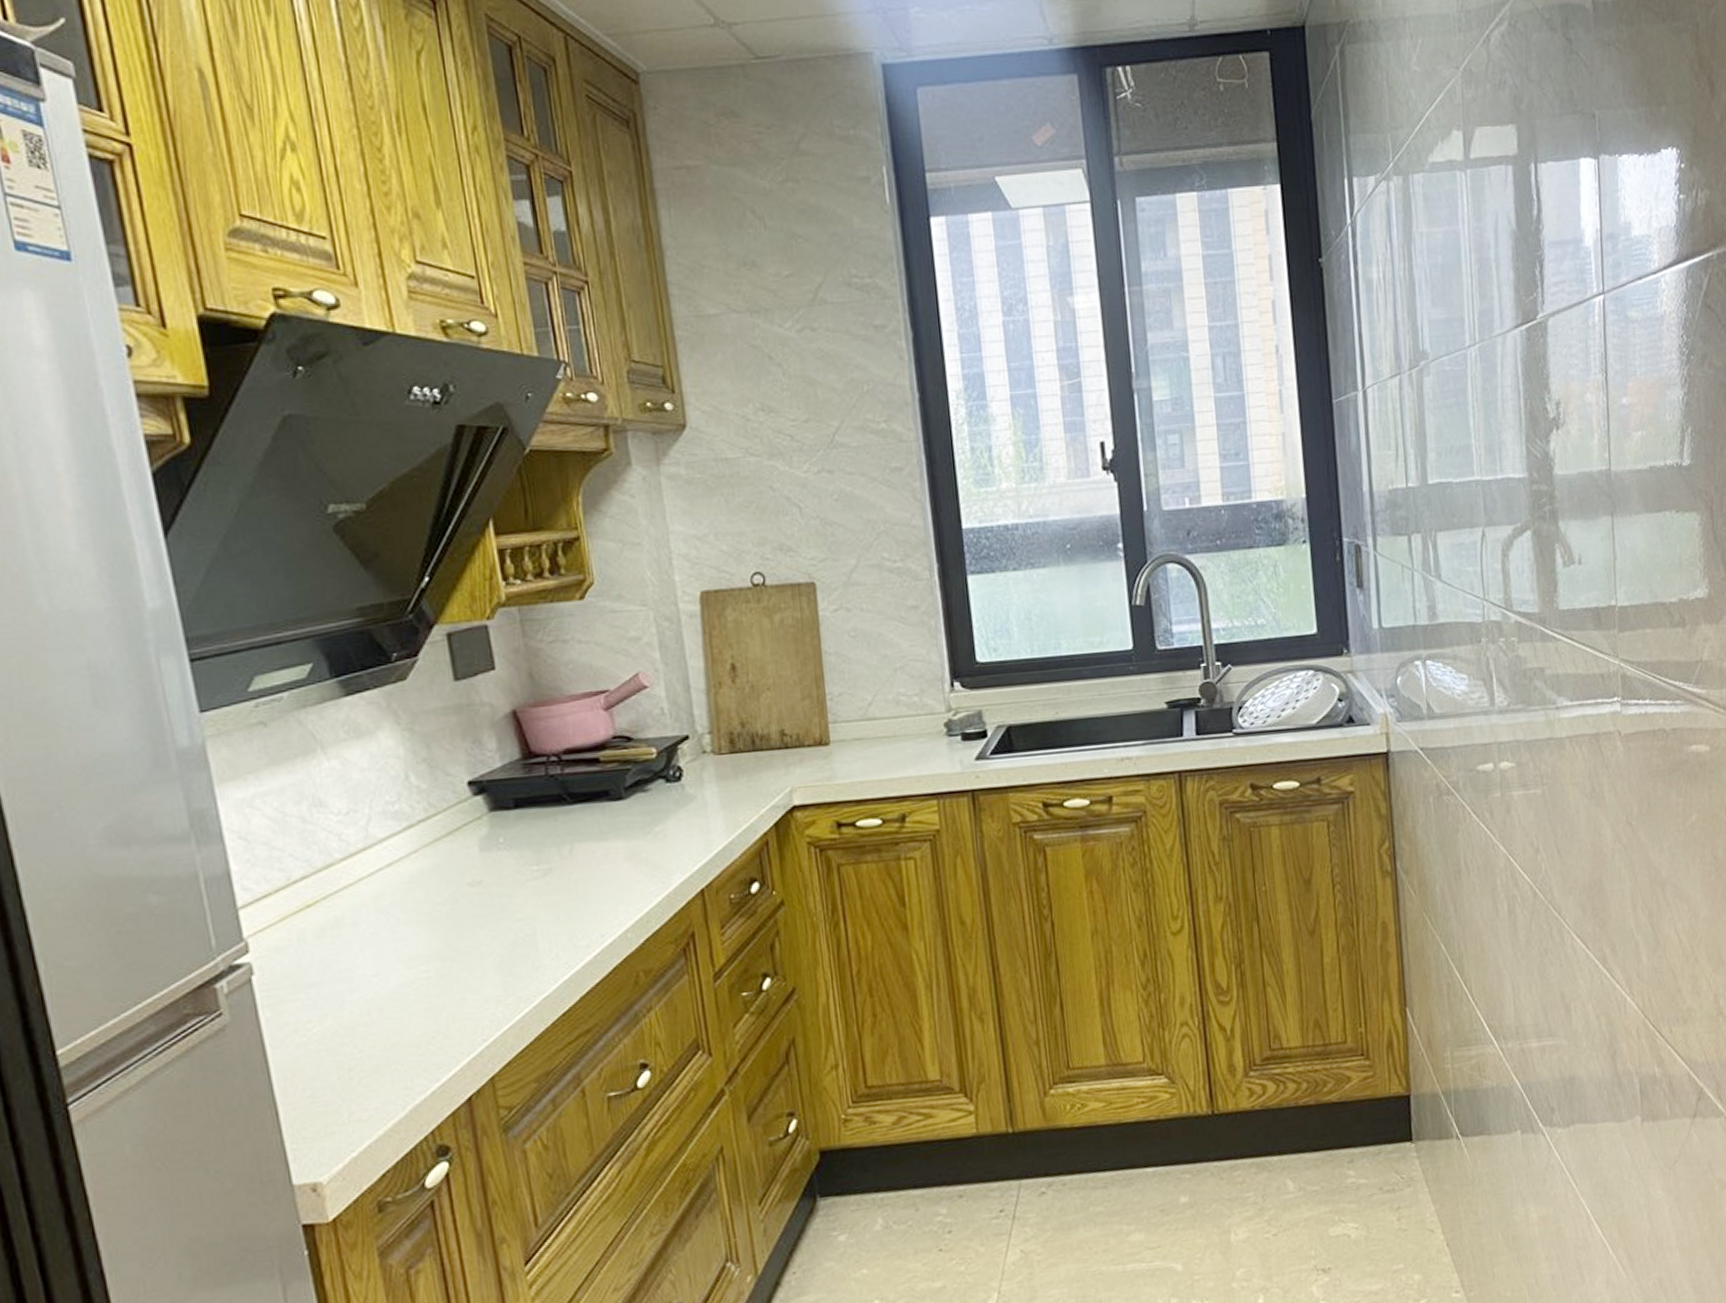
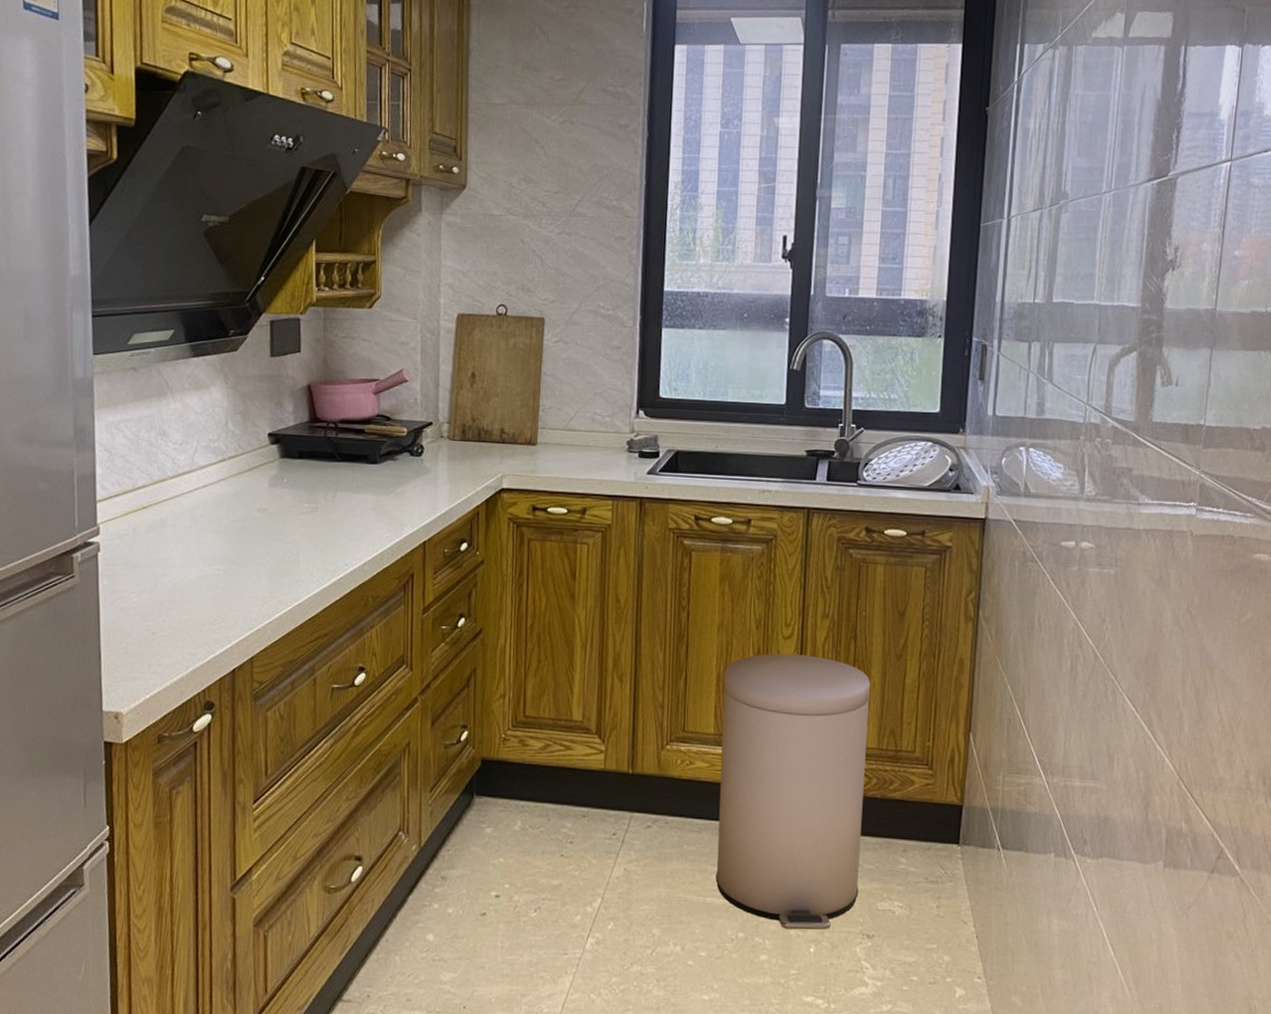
pedal bin: none [1107,949,1306,1283] -> present [715,653,871,930]

